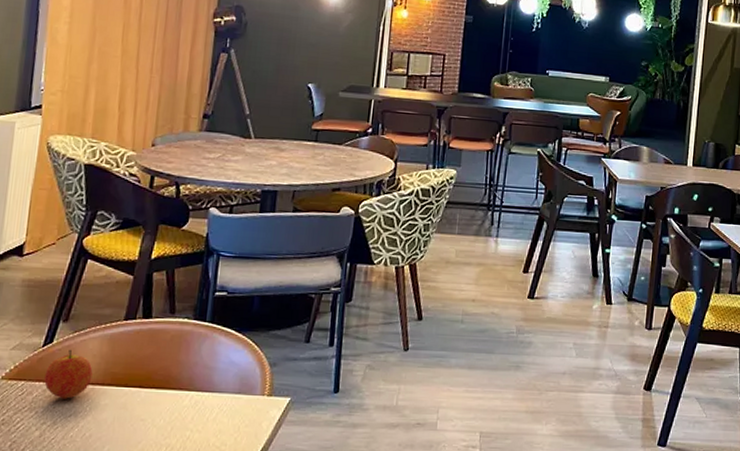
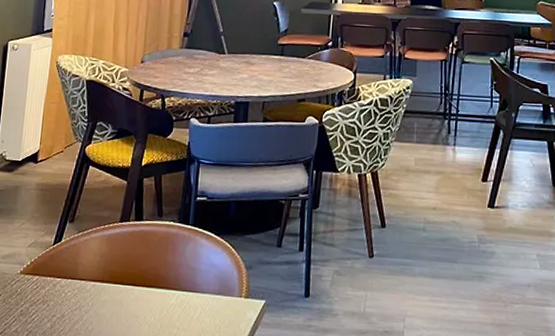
fruit: present [44,349,93,399] -> none [54,247,94,294]

